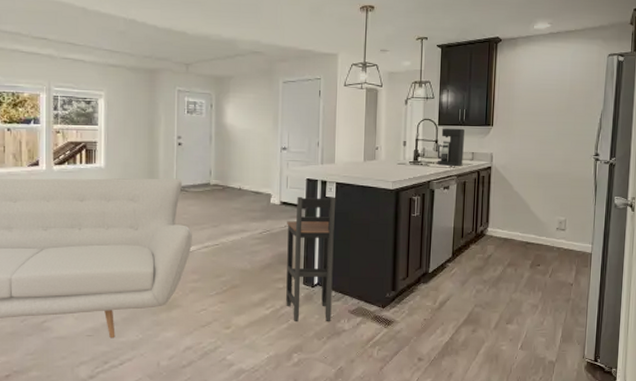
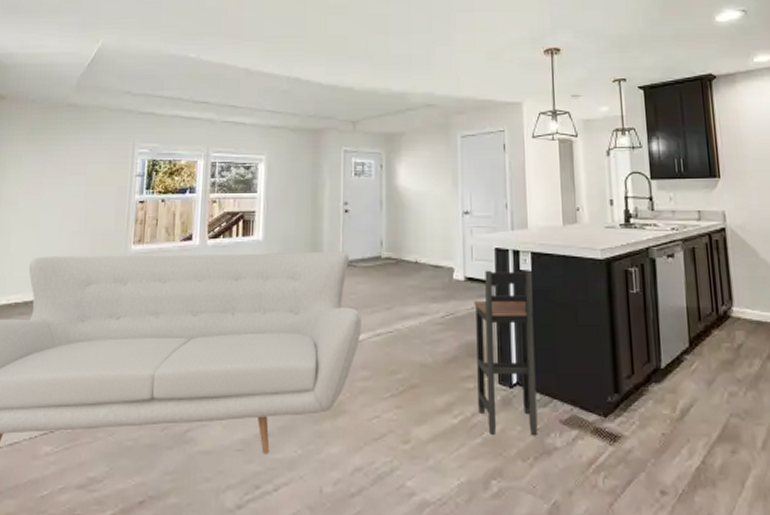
coffee maker: present [437,128,464,166] -> none [653,182,688,228]

